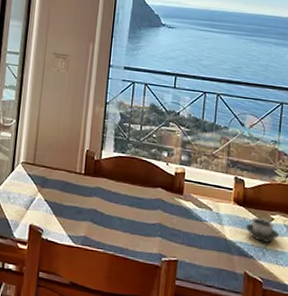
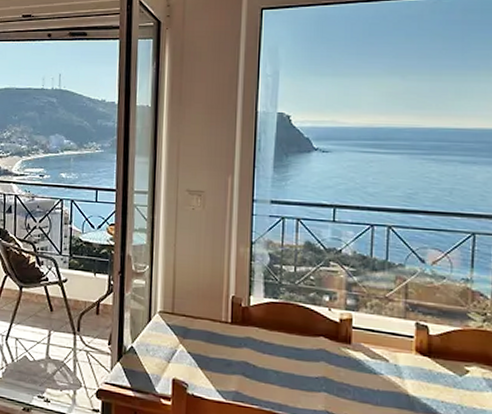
cup: present [245,217,279,243] -> none [432,369,477,399]

